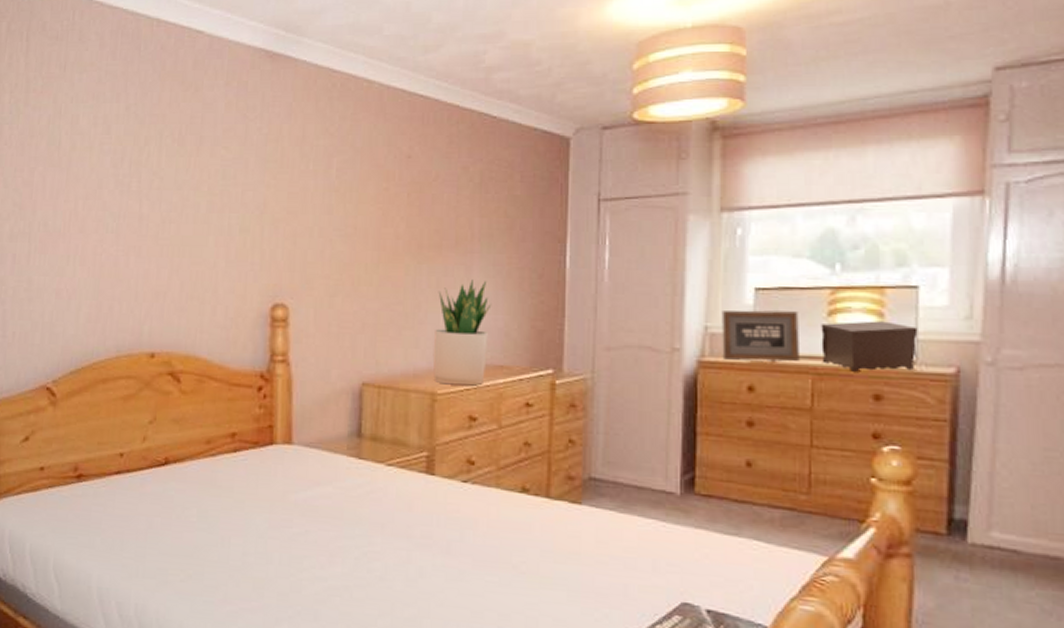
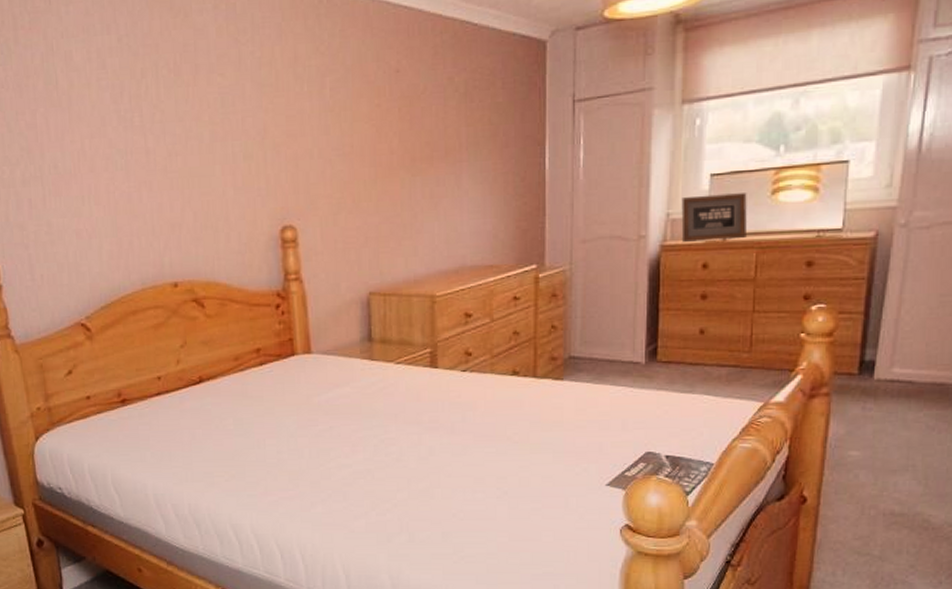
planter: present [432,279,492,386] -> none [430,187,481,287]
decorative box: present [821,321,918,372] -> none [765,195,846,243]

